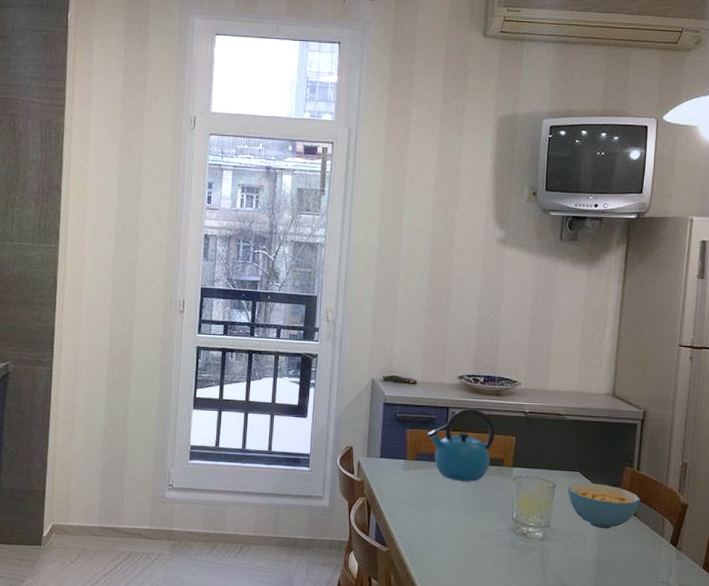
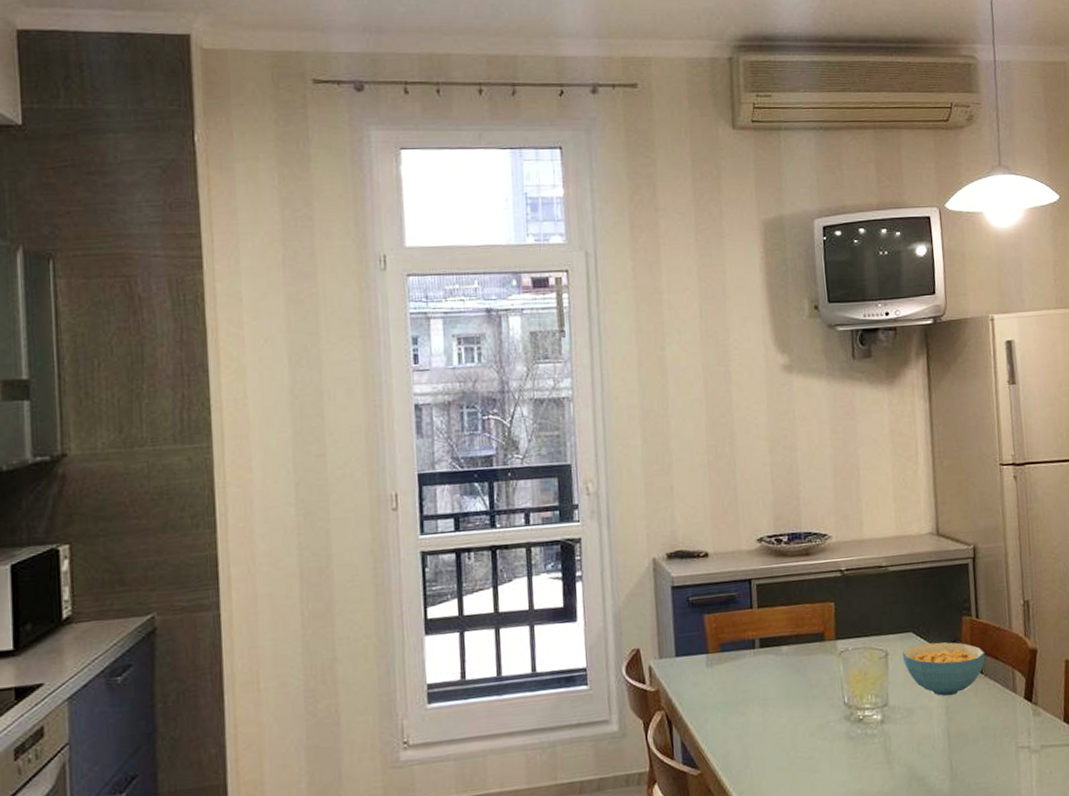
kettle: present [427,408,496,482] -> none [729,575,811,670]

